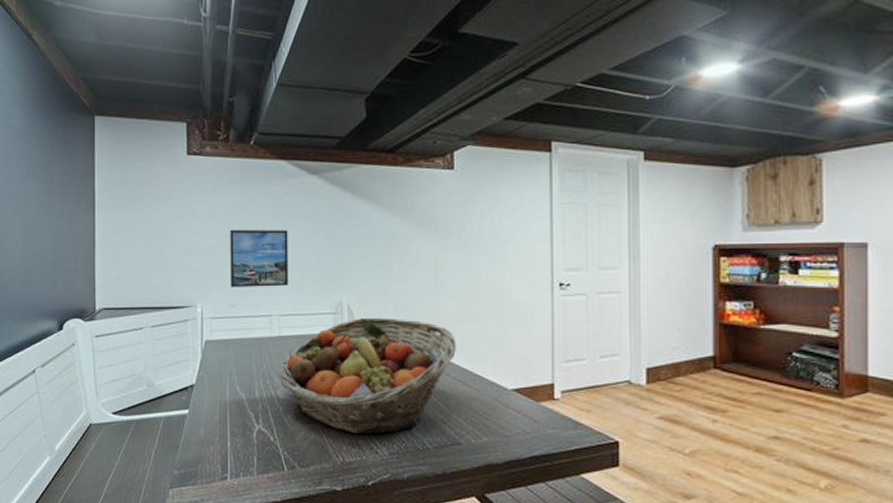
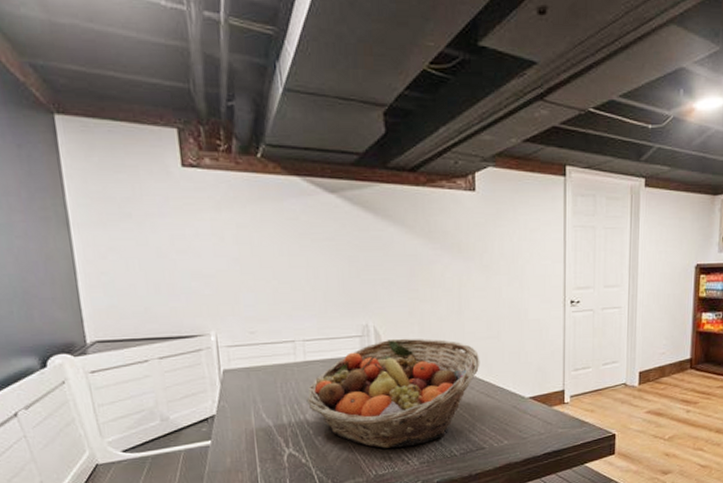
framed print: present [230,229,289,288] -> none [241,251,311,315]

